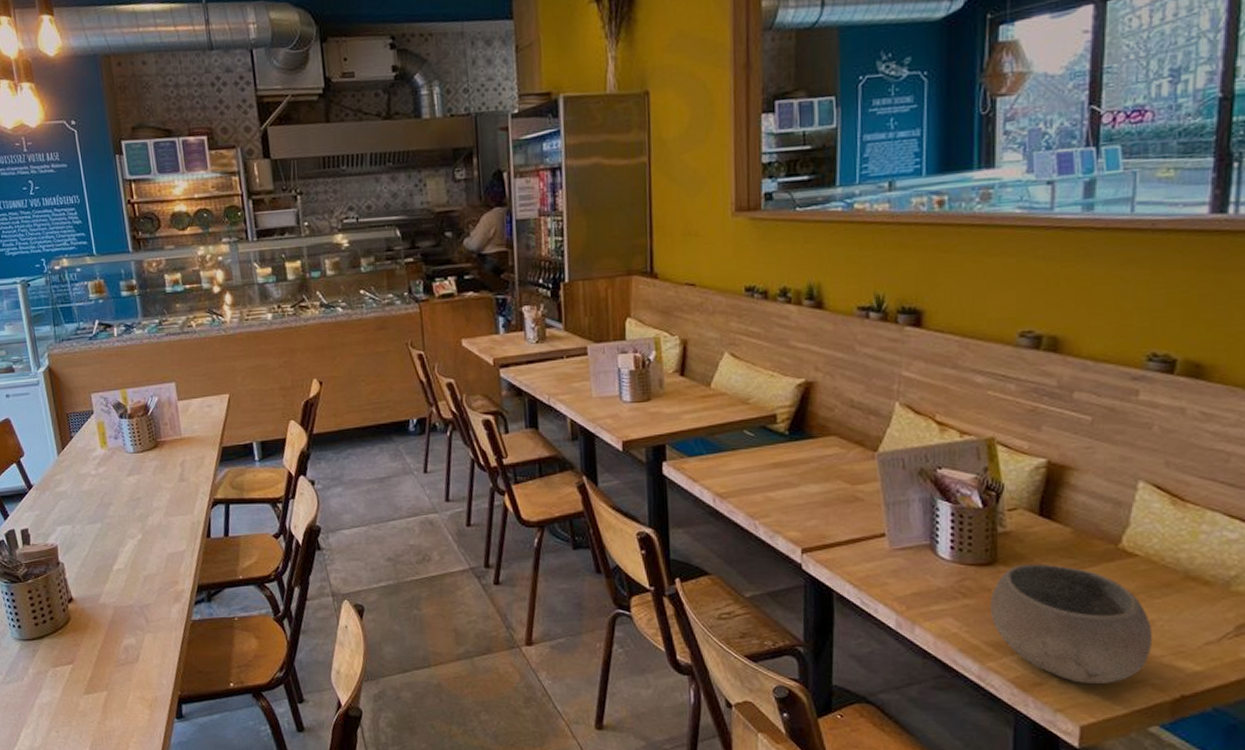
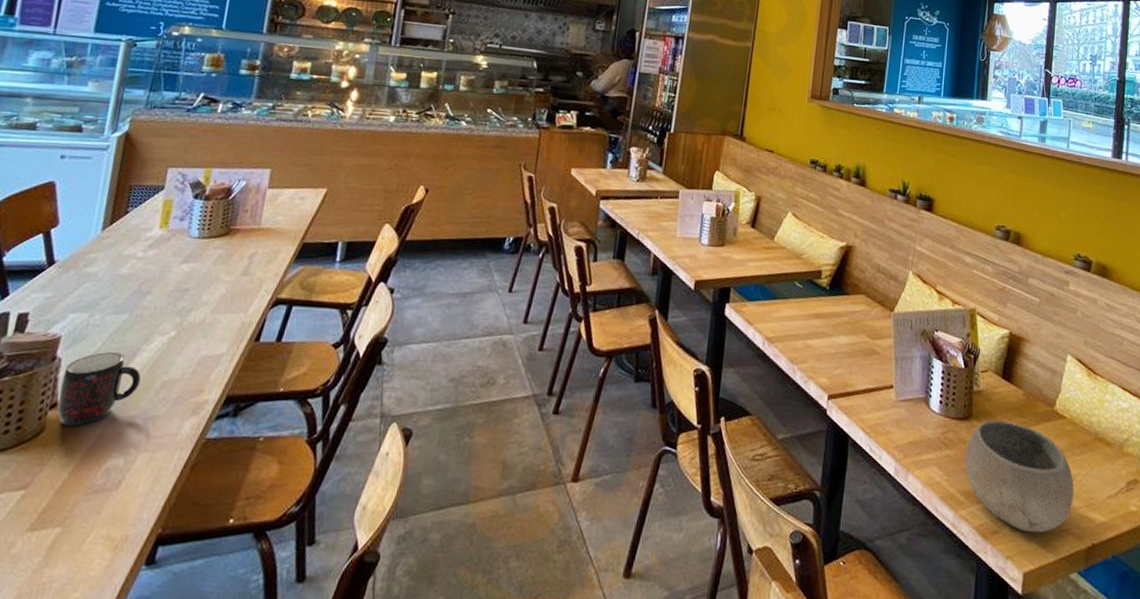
mug: none [68,555,128,615] -> present [57,352,141,426]

